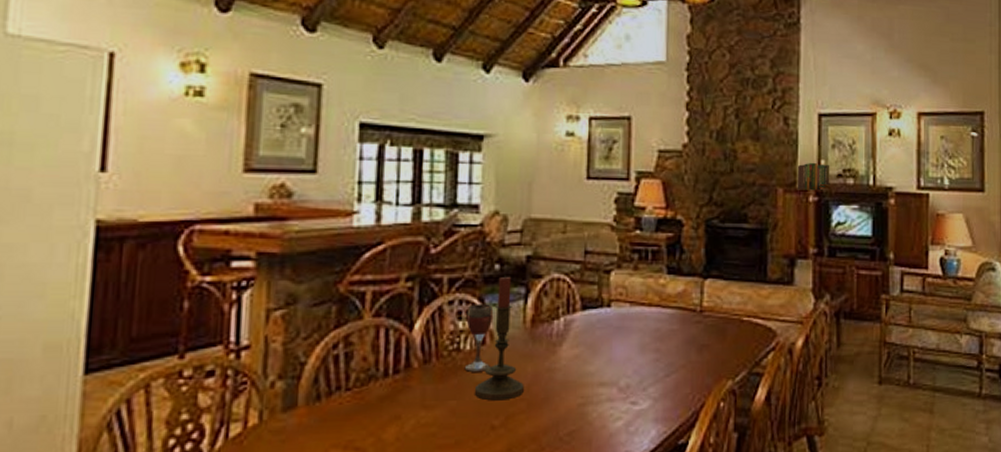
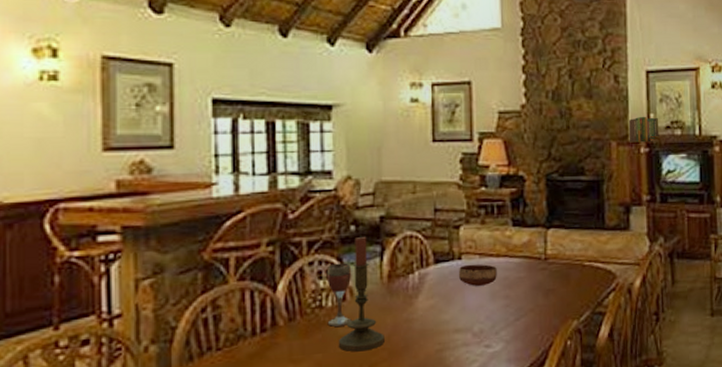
bowl: none [606,312,648,337] -> present [458,264,497,286]

